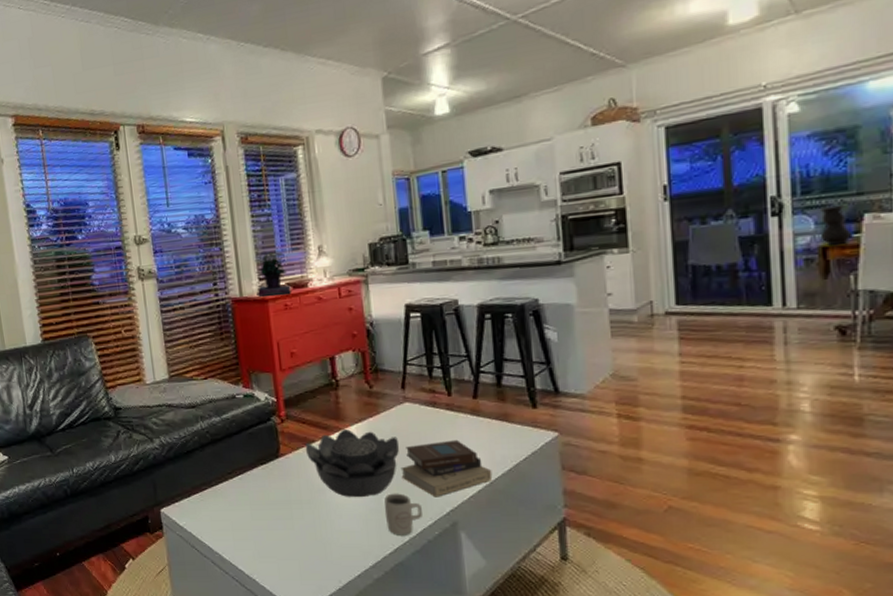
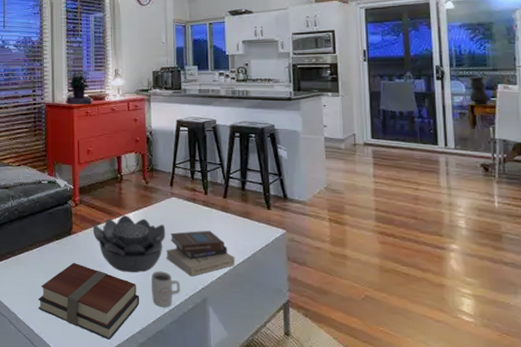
books: none [245,490,372,577] -> present [38,262,140,340]

